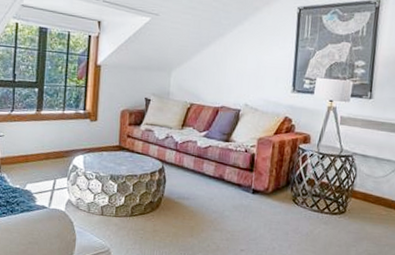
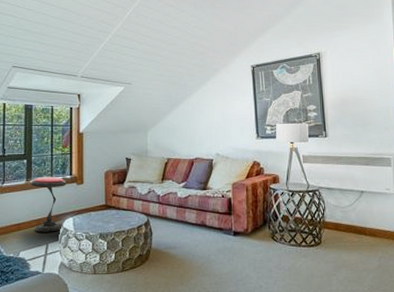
side table: none [41,108,79,168] -> present [31,176,66,232]

